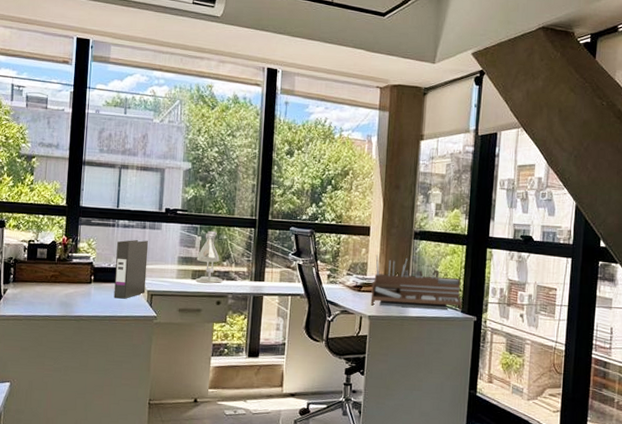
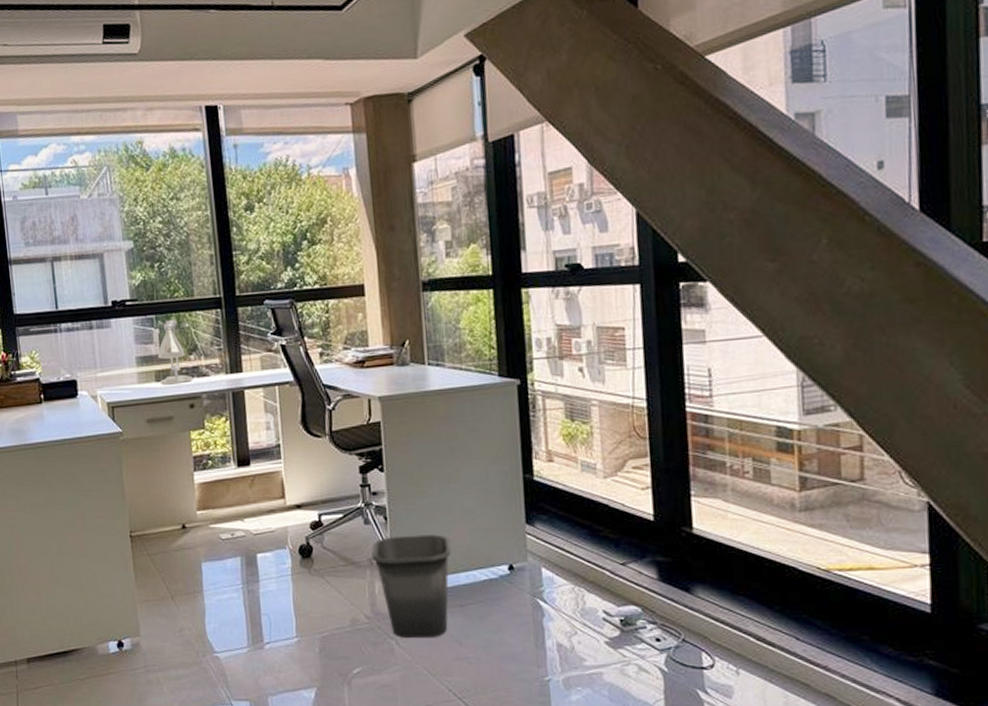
binder: present [113,240,149,299] -> none [63,343,105,417]
desk organizer: present [370,254,463,310] -> none [376,315,499,384]

